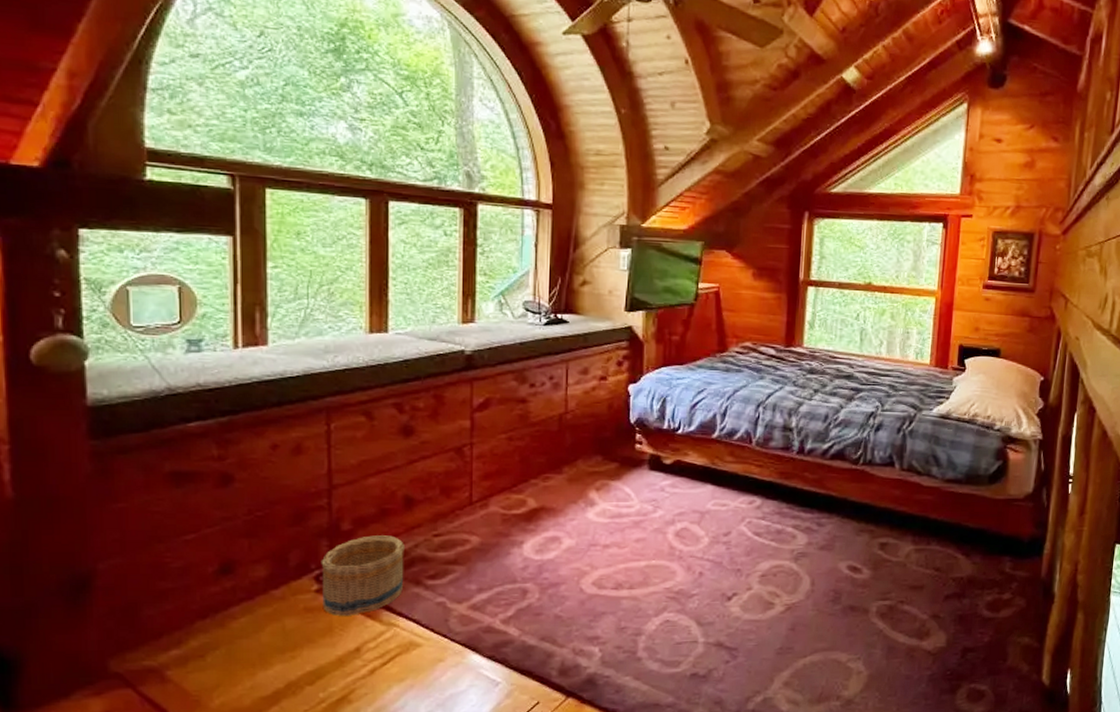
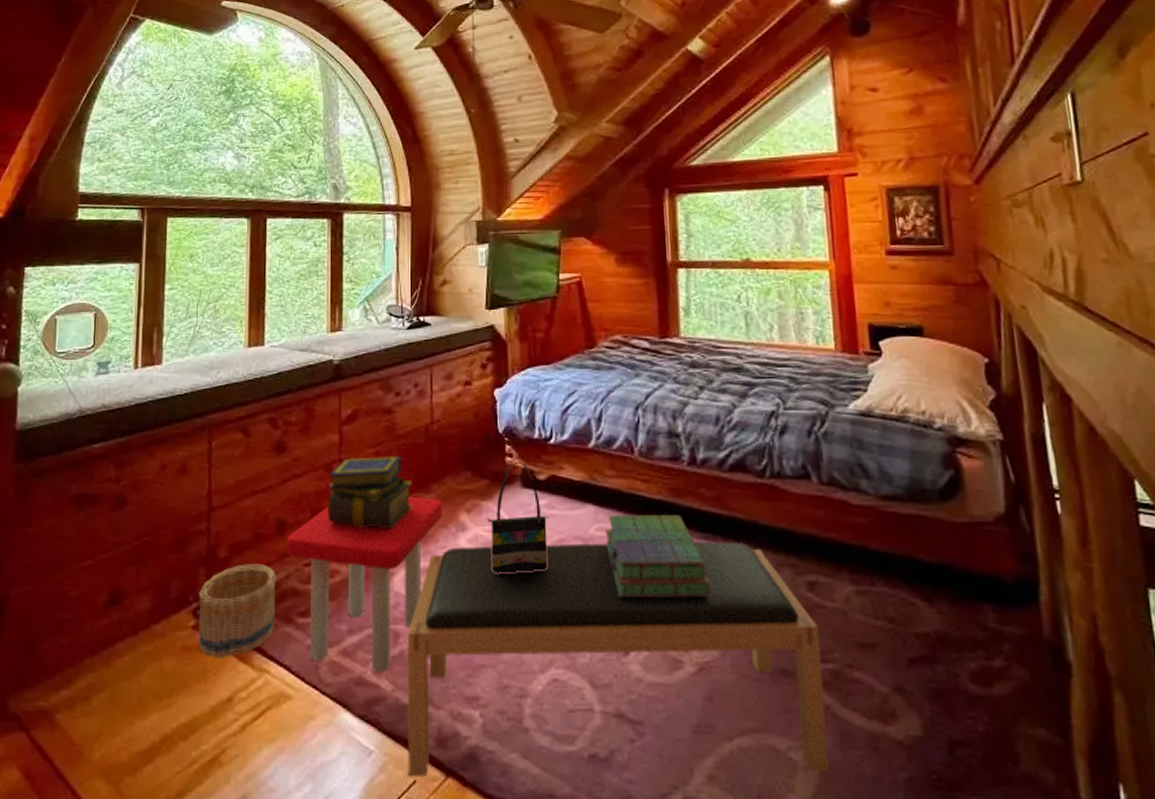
stool: none [416,476,573,621] -> present [288,496,443,671]
stack of books: none [458,441,545,504] -> present [328,457,413,529]
bench: none [532,515,883,699] -> present [407,542,829,776]
tote bag: none [615,445,672,540] -> present [487,458,549,574]
stack of books: none [720,493,804,558] -> present [605,515,712,598]

